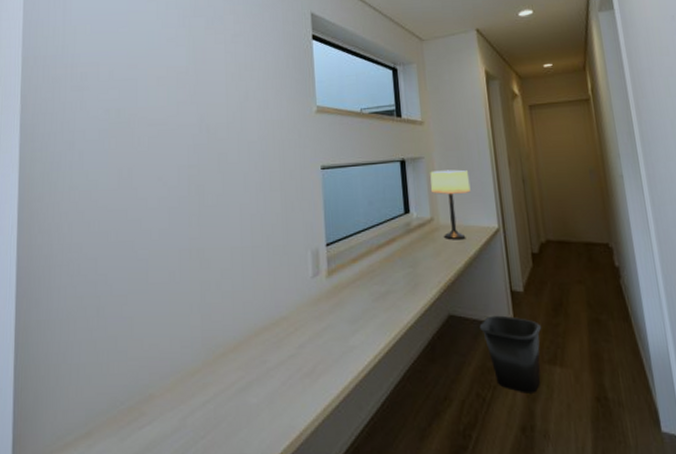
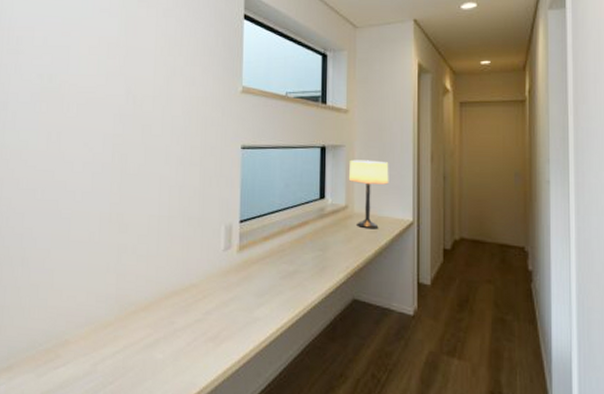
waste bin: present [479,315,542,394] -> none [382,304,445,381]

